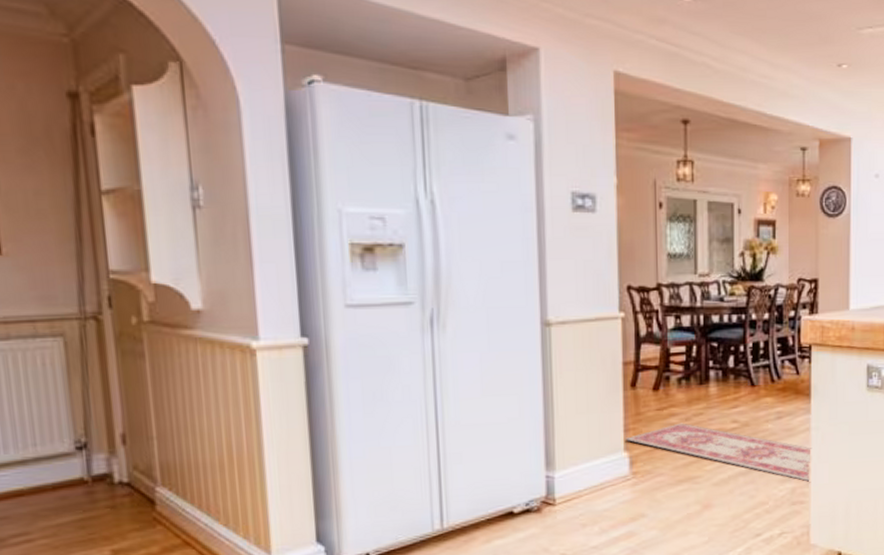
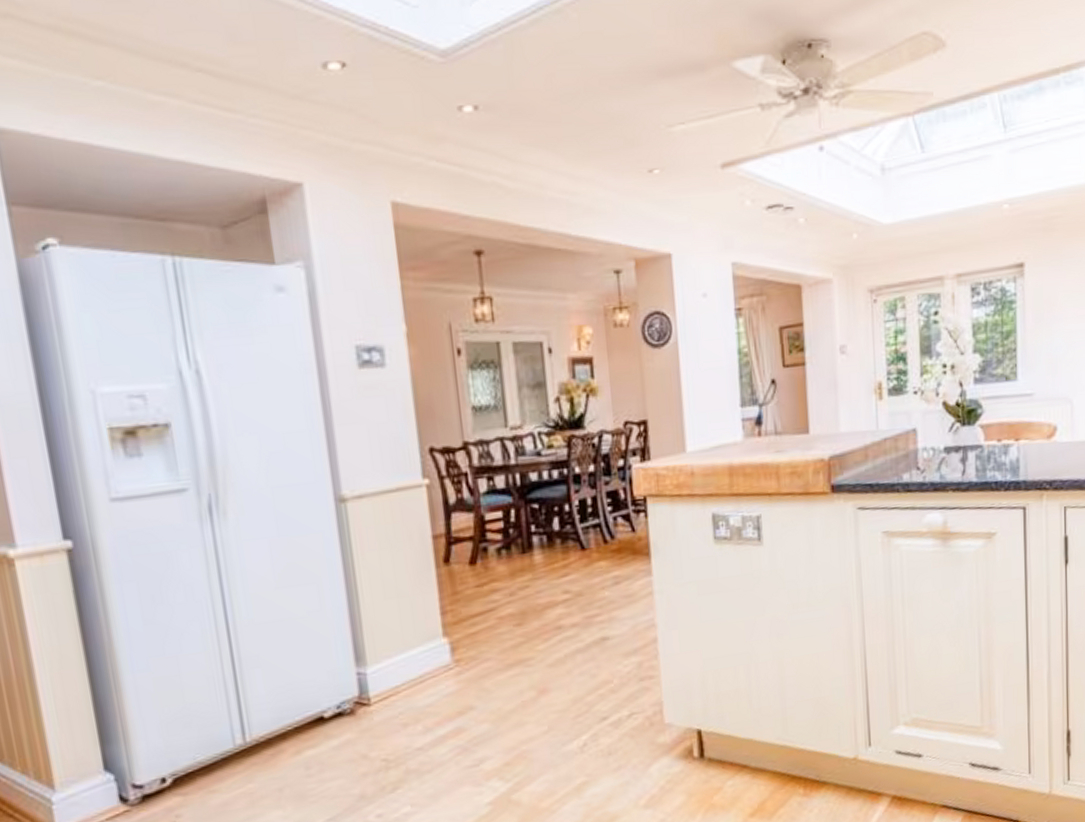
rug: present [625,423,813,483] -> none [443,598,660,654]

